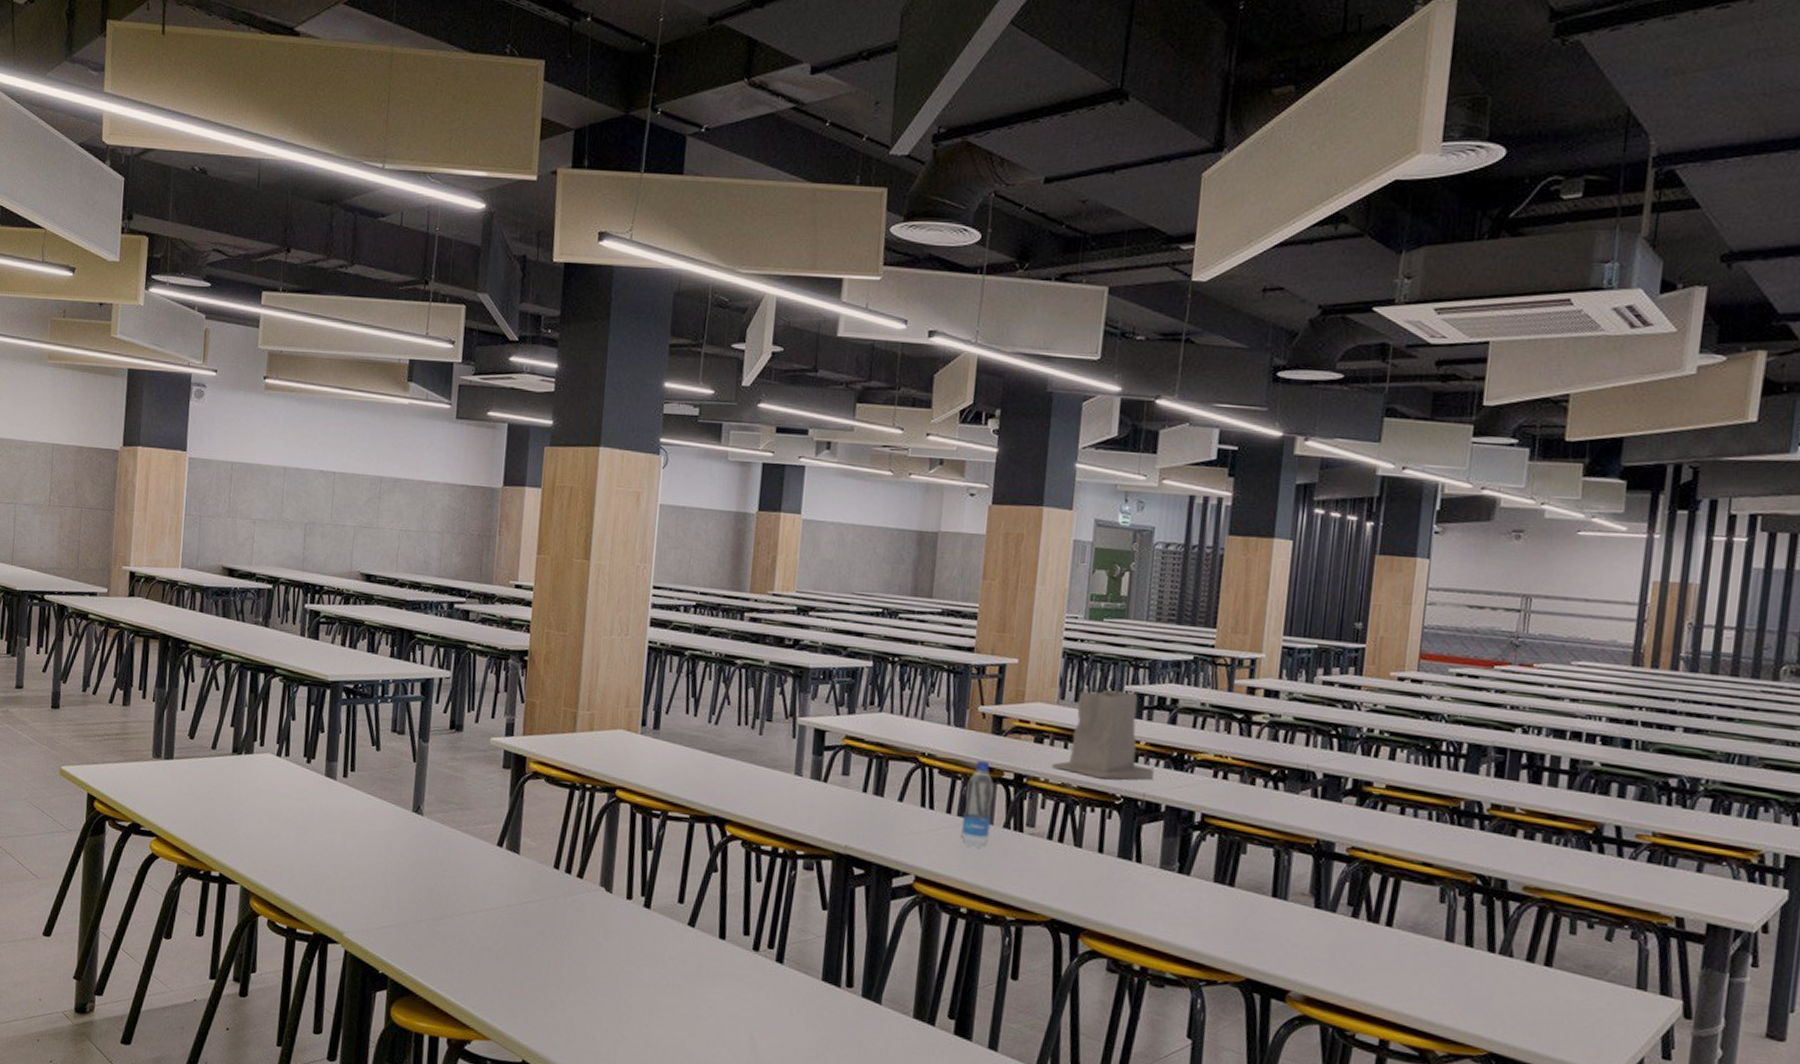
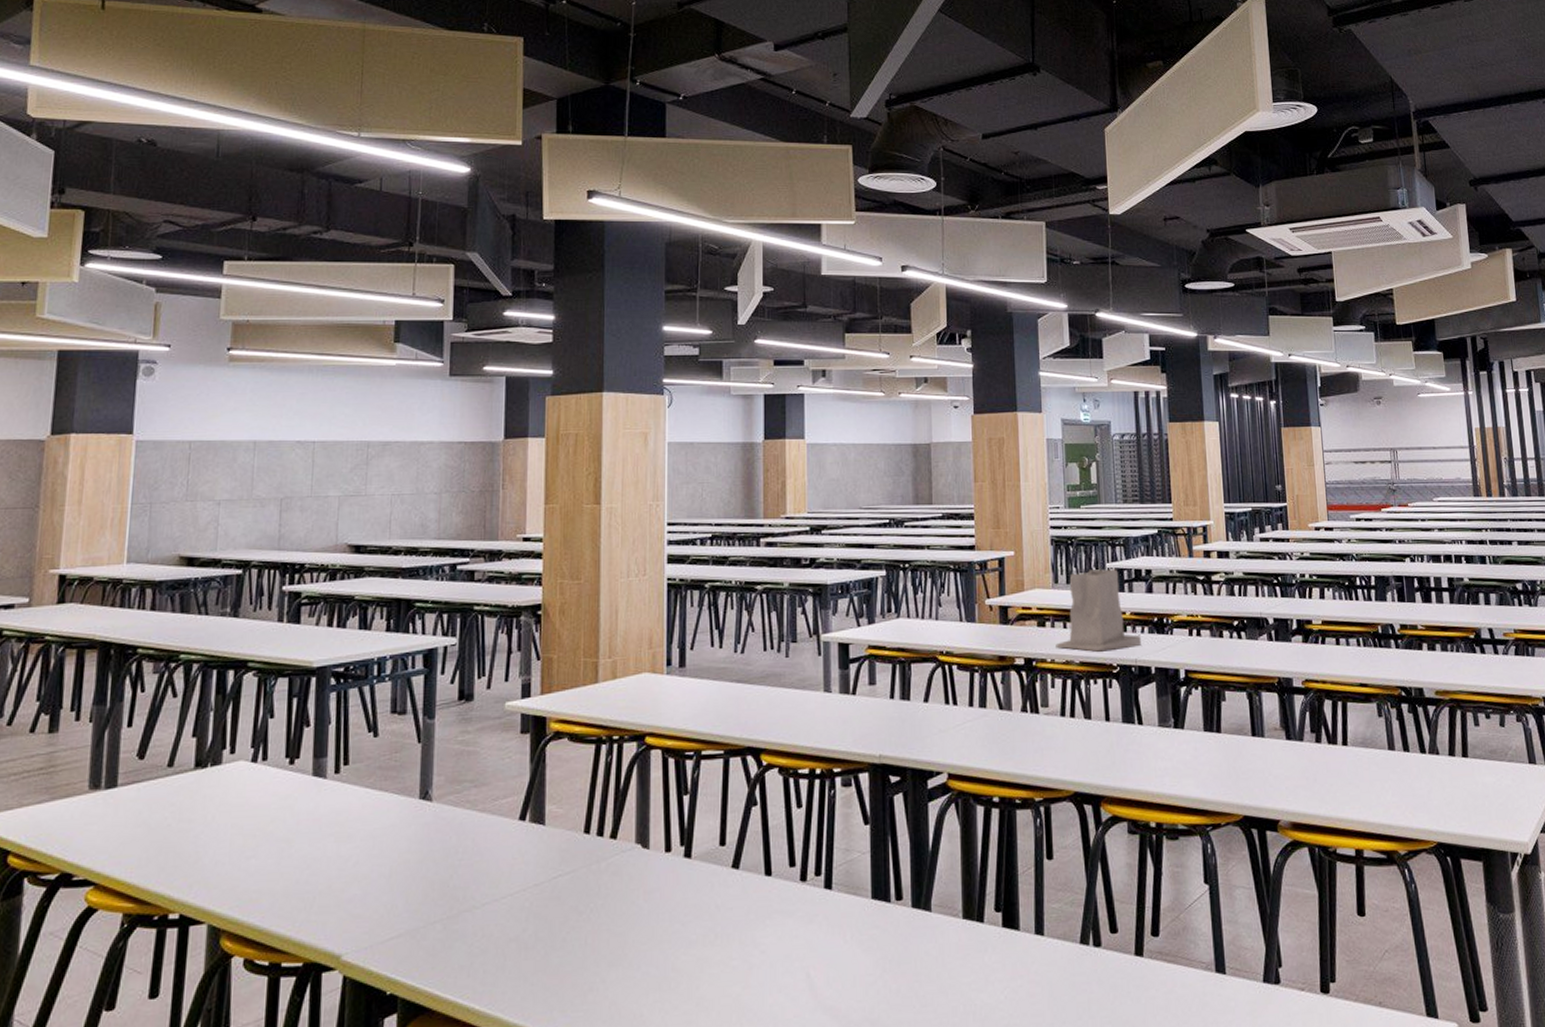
bottle: present [961,760,994,849] -> none [983,650,1010,737]

